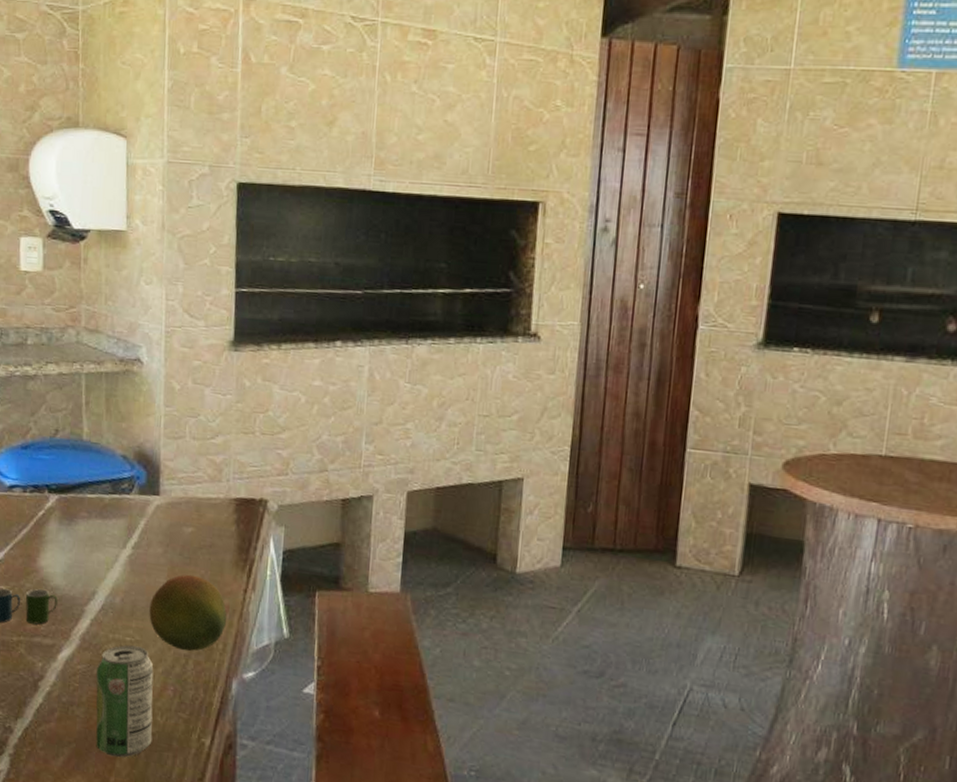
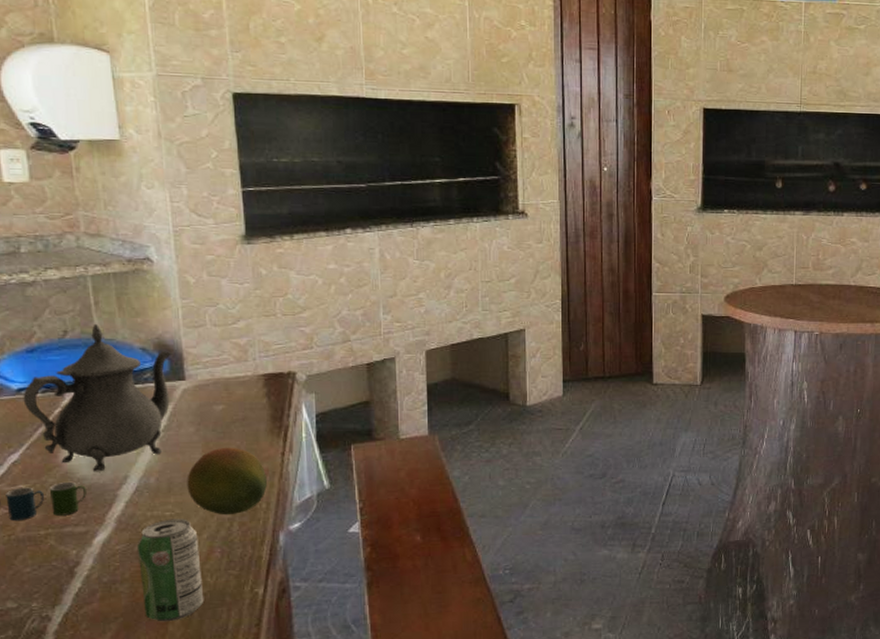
teapot: none [13,424,151,584] -> present [23,323,173,472]

